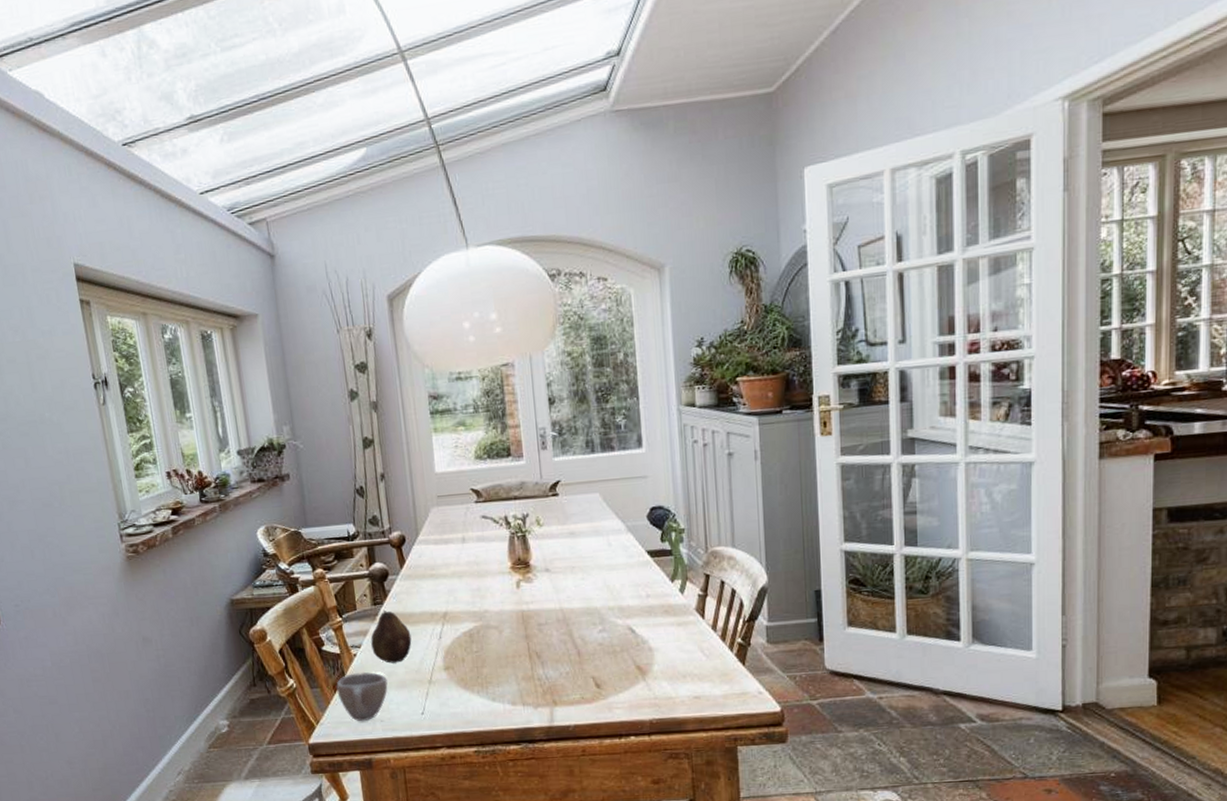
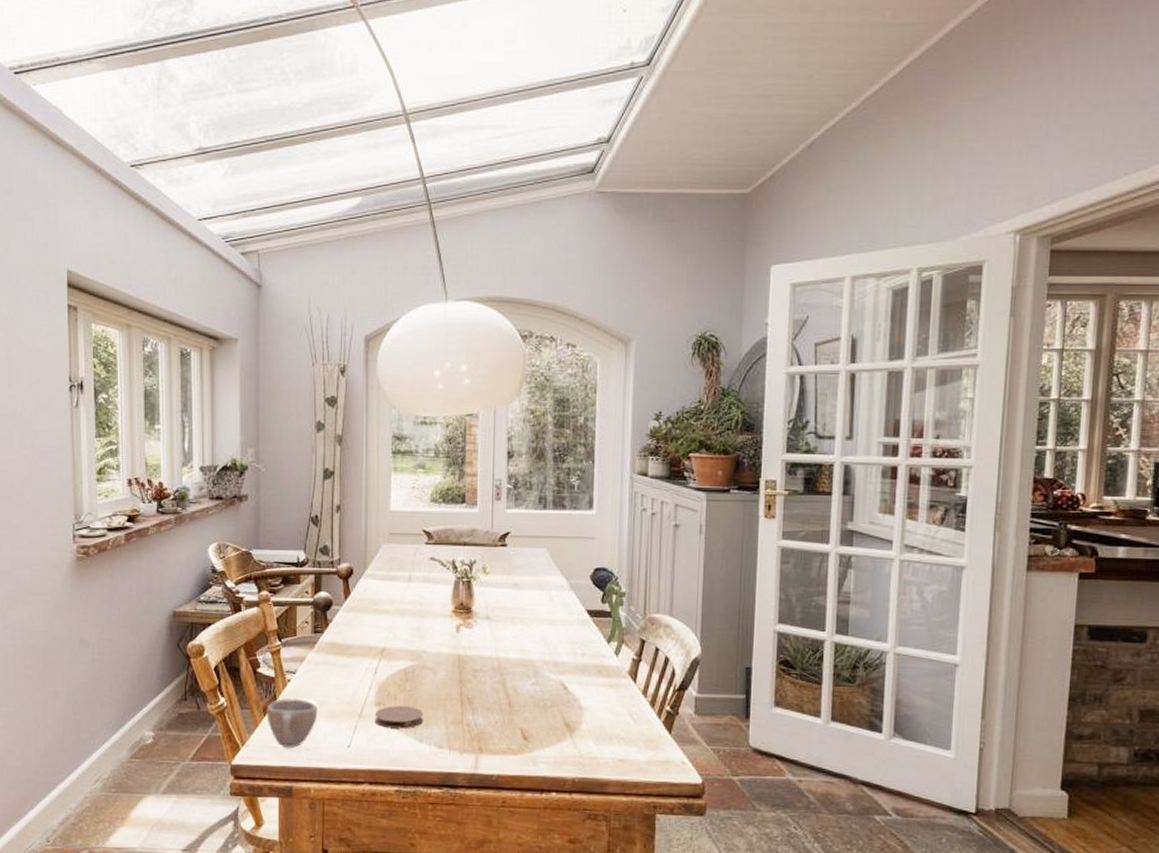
fruit: present [370,610,412,664] -> none [307,639,347,693]
coaster: none [444,667,493,691] -> present [374,706,423,729]

